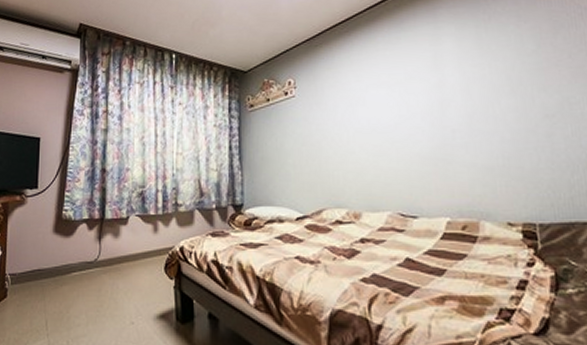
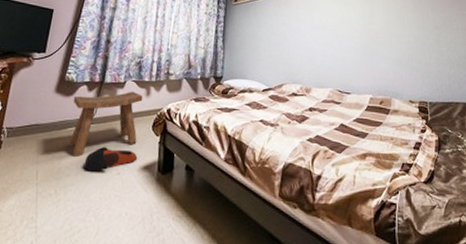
stool: none [73,227,150,306] -> present [69,91,143,158]
bag: none [94,293,152,321] -> present [84,147,138,172]

